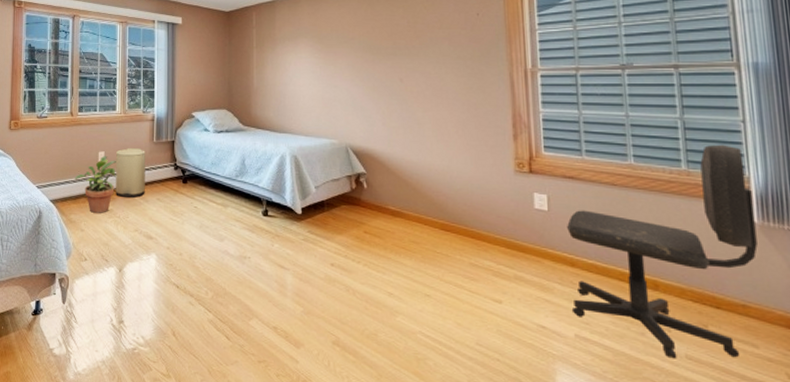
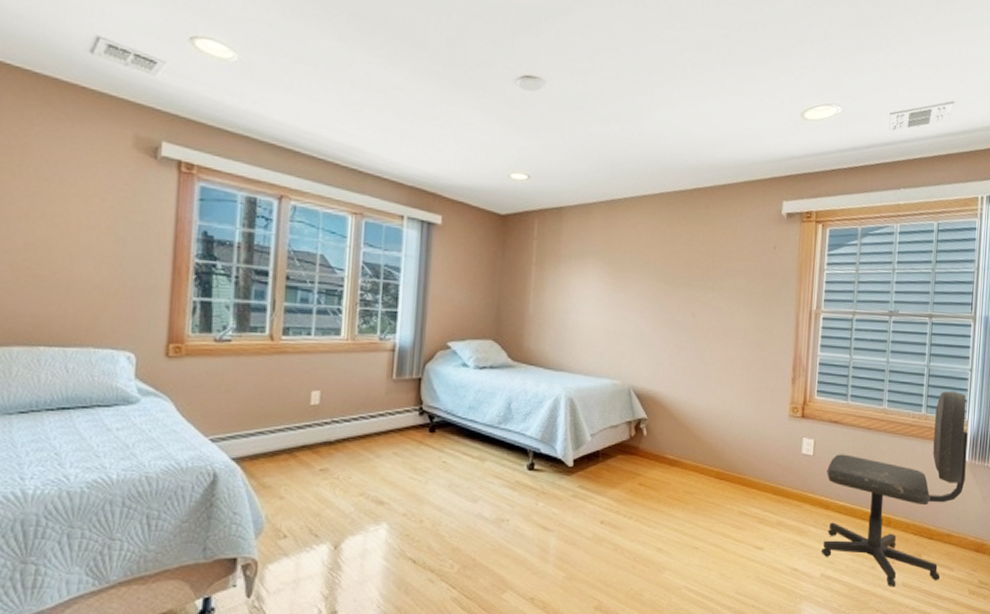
potted plant: present [75,156,117,213] -> none [272,397,339,474]
pedal bin: present [116,148,145,198] -> none [334,387,380,452]

